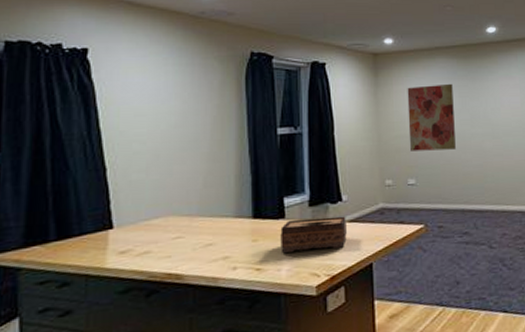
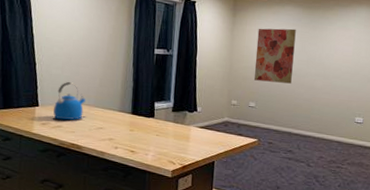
kettle: none [137,186,186,243] -> present [53,81,87,121]
tissue box: present [280,216,347,254] -> none [149,119,199,146]

